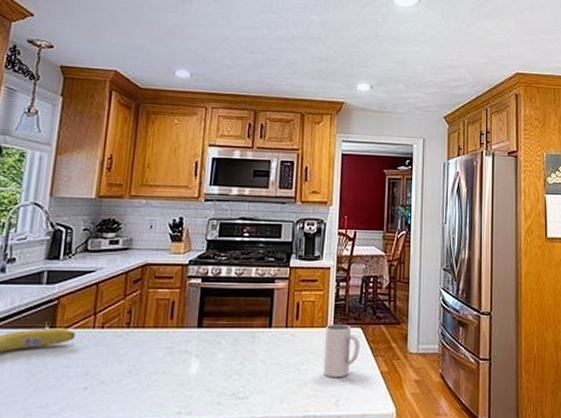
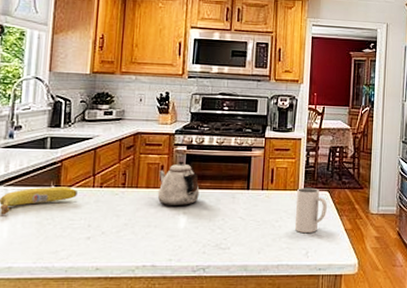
teapot: none [166,295,215,349] -> present [157,161,200,206]

